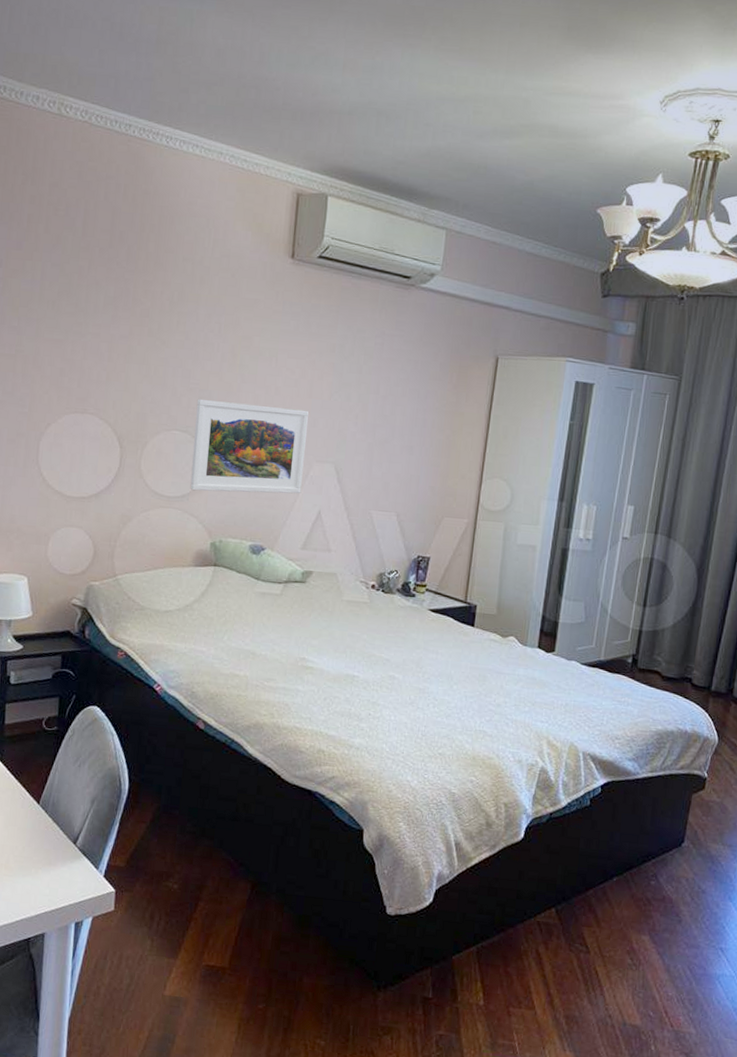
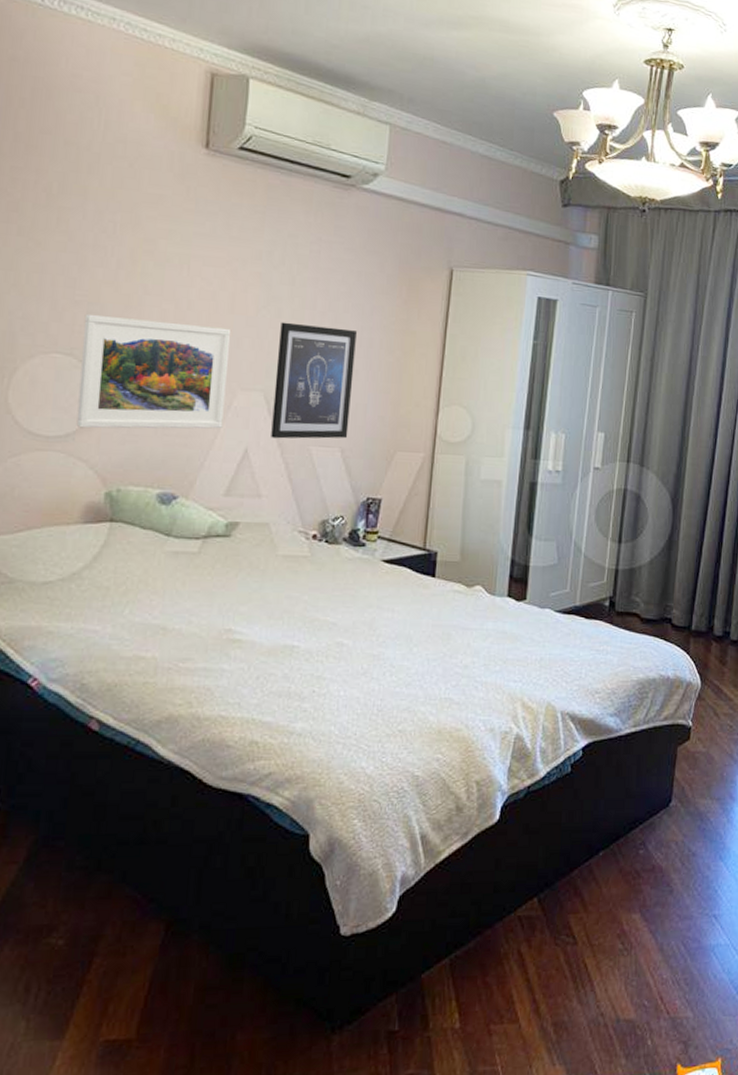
wall art: none [339,404,412,505] -> present [271,322,357,439]

